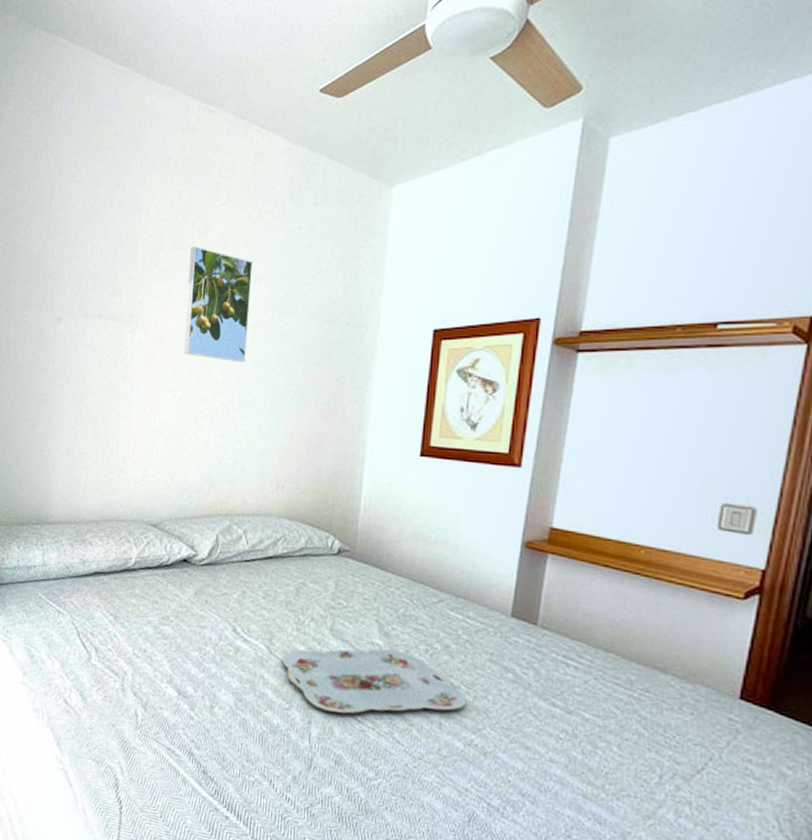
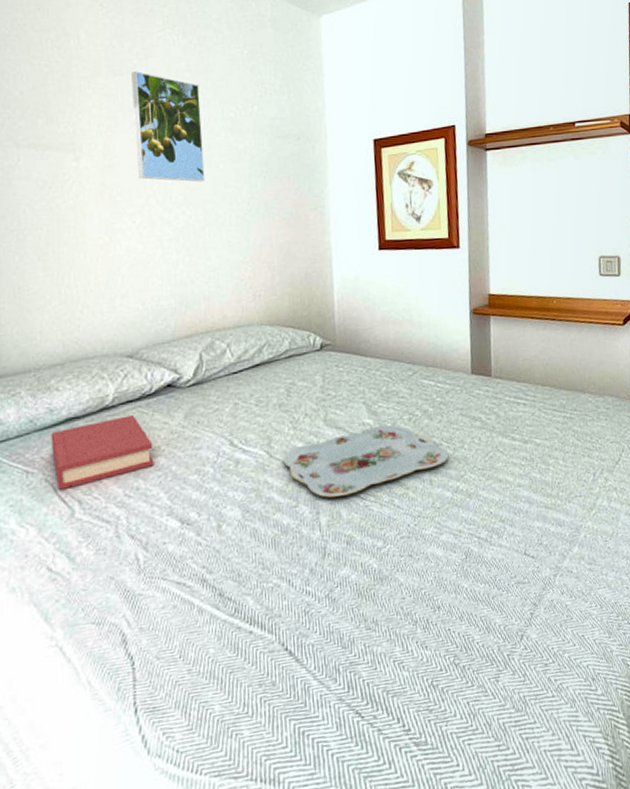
hardback book: none [80,580,164,635] -> present [51,415,154,490]

